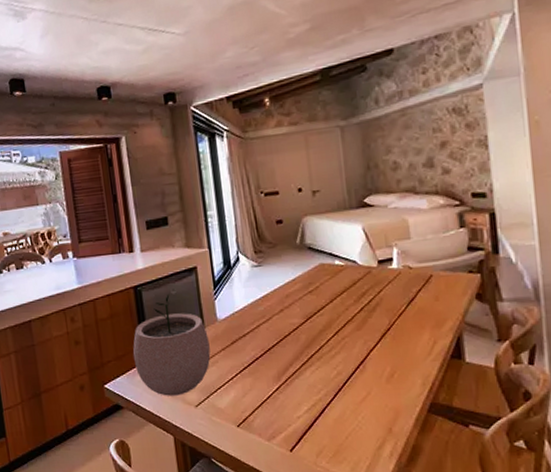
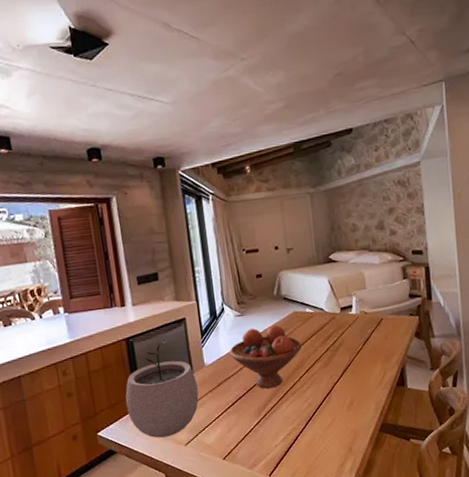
fruit bowl: none [245,278,329,351] -> present [229,325,302,389]

